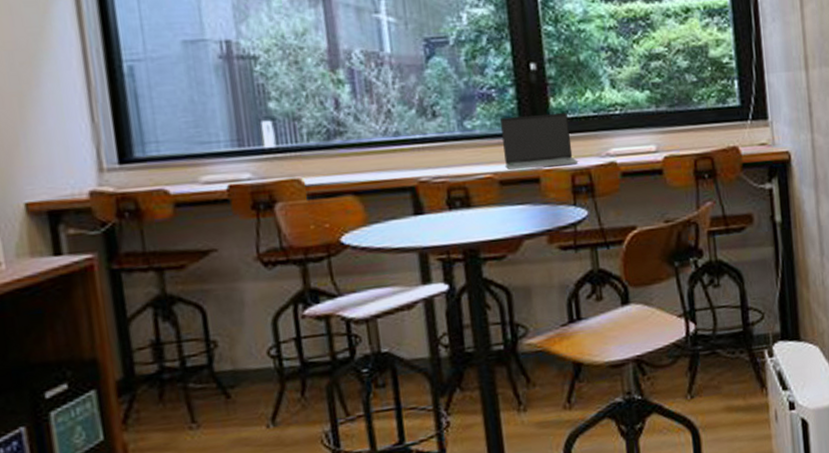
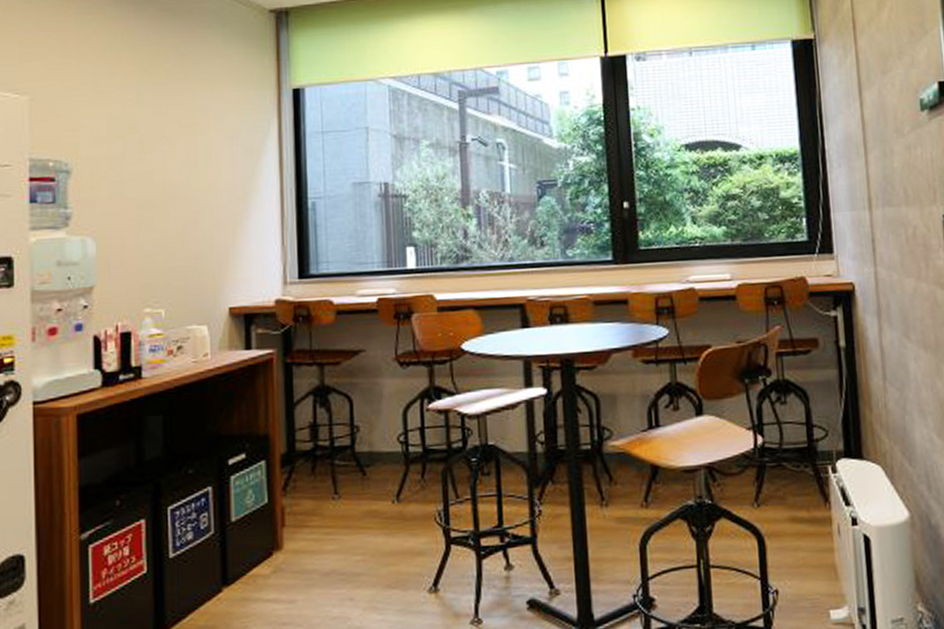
laptop: present [500,112,579,171] -> none [596,244,662,293]

